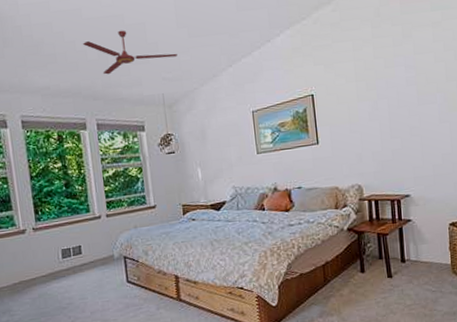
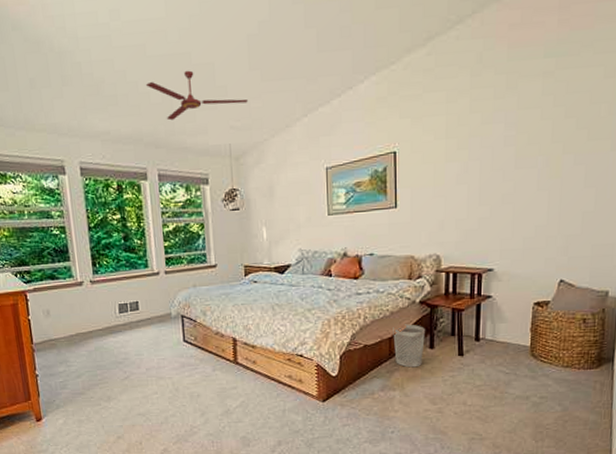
wastebasket: none [325,250,356,293] -> present [393,324,425,368]

